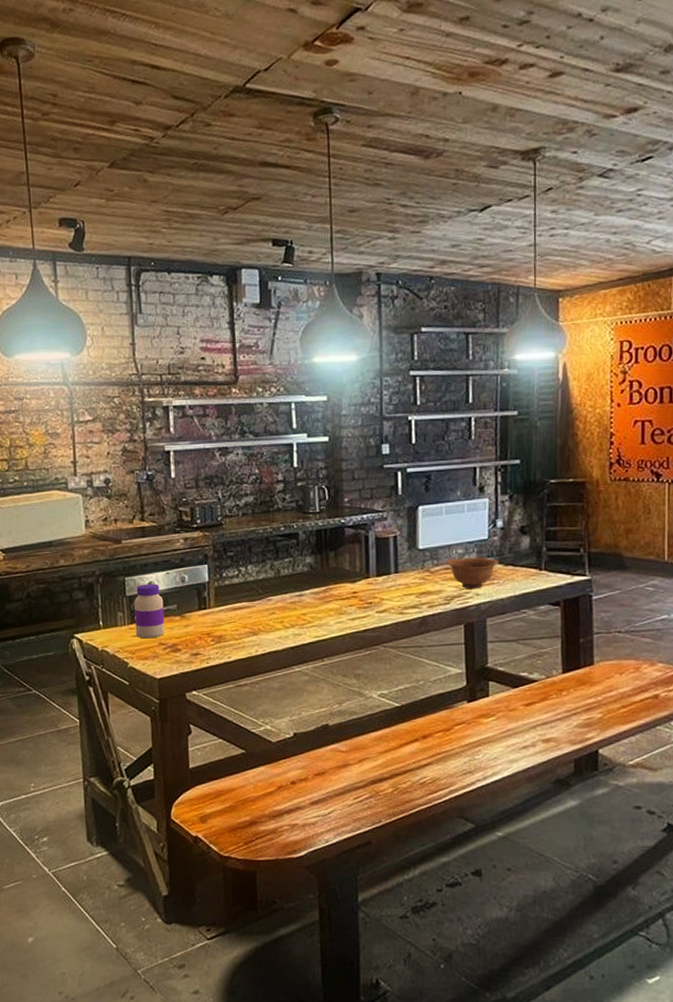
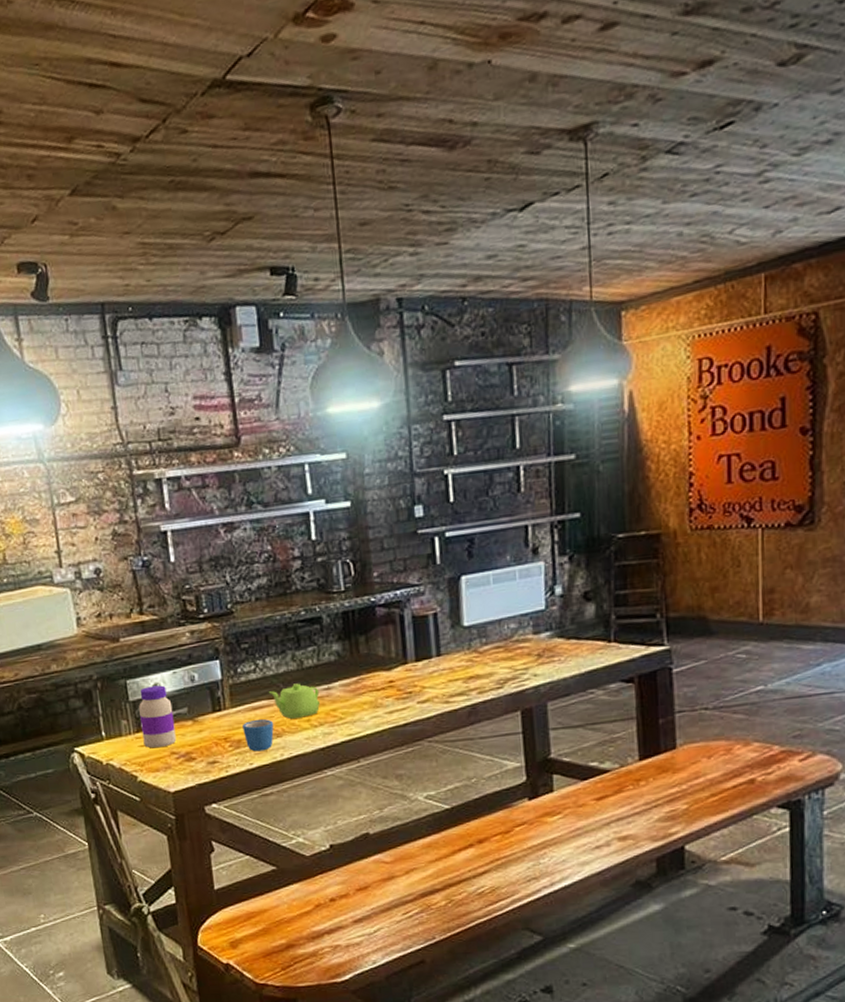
mug: none [224,619,252,647] -> present [242,719,274,752]
teapot: none [249,589,293,620] -> present [269,683,321,719]
bowl: present [445,557,499,589] -> none [496,631,559,669]

